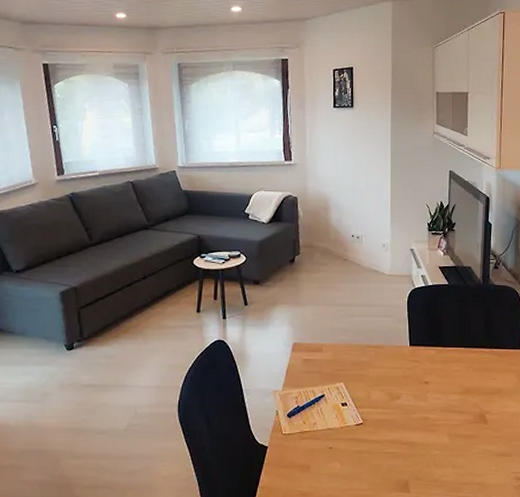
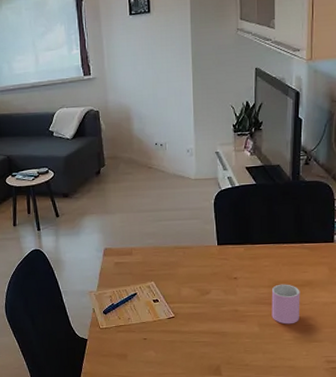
cup: none [461,391,490,436] -> present [271,284,300,325]

